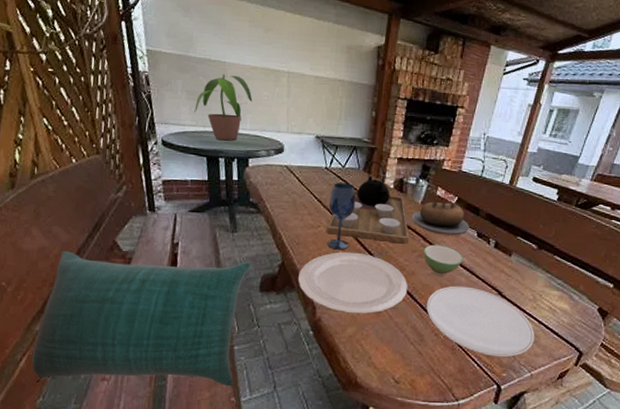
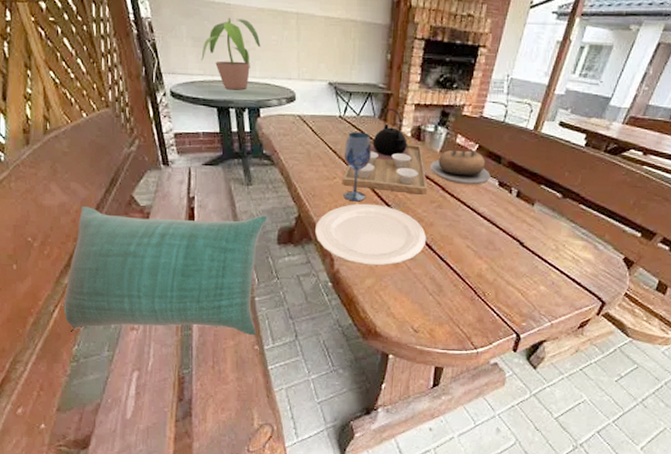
bowl: present [423,244,463,276] -> none [441,194,483,227]
plate: present [427,286,535,358] -> none [446,236,556,308]

